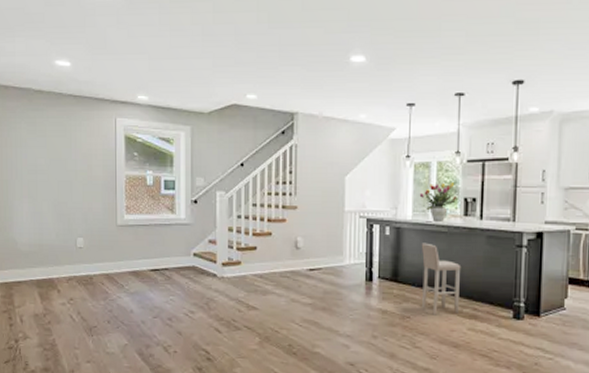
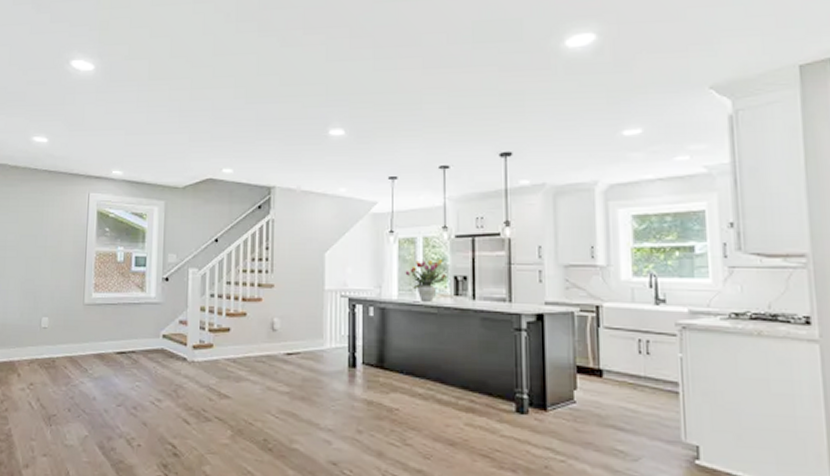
bar stool: present [421,242,461,315] -> none [408,325,454,408]

